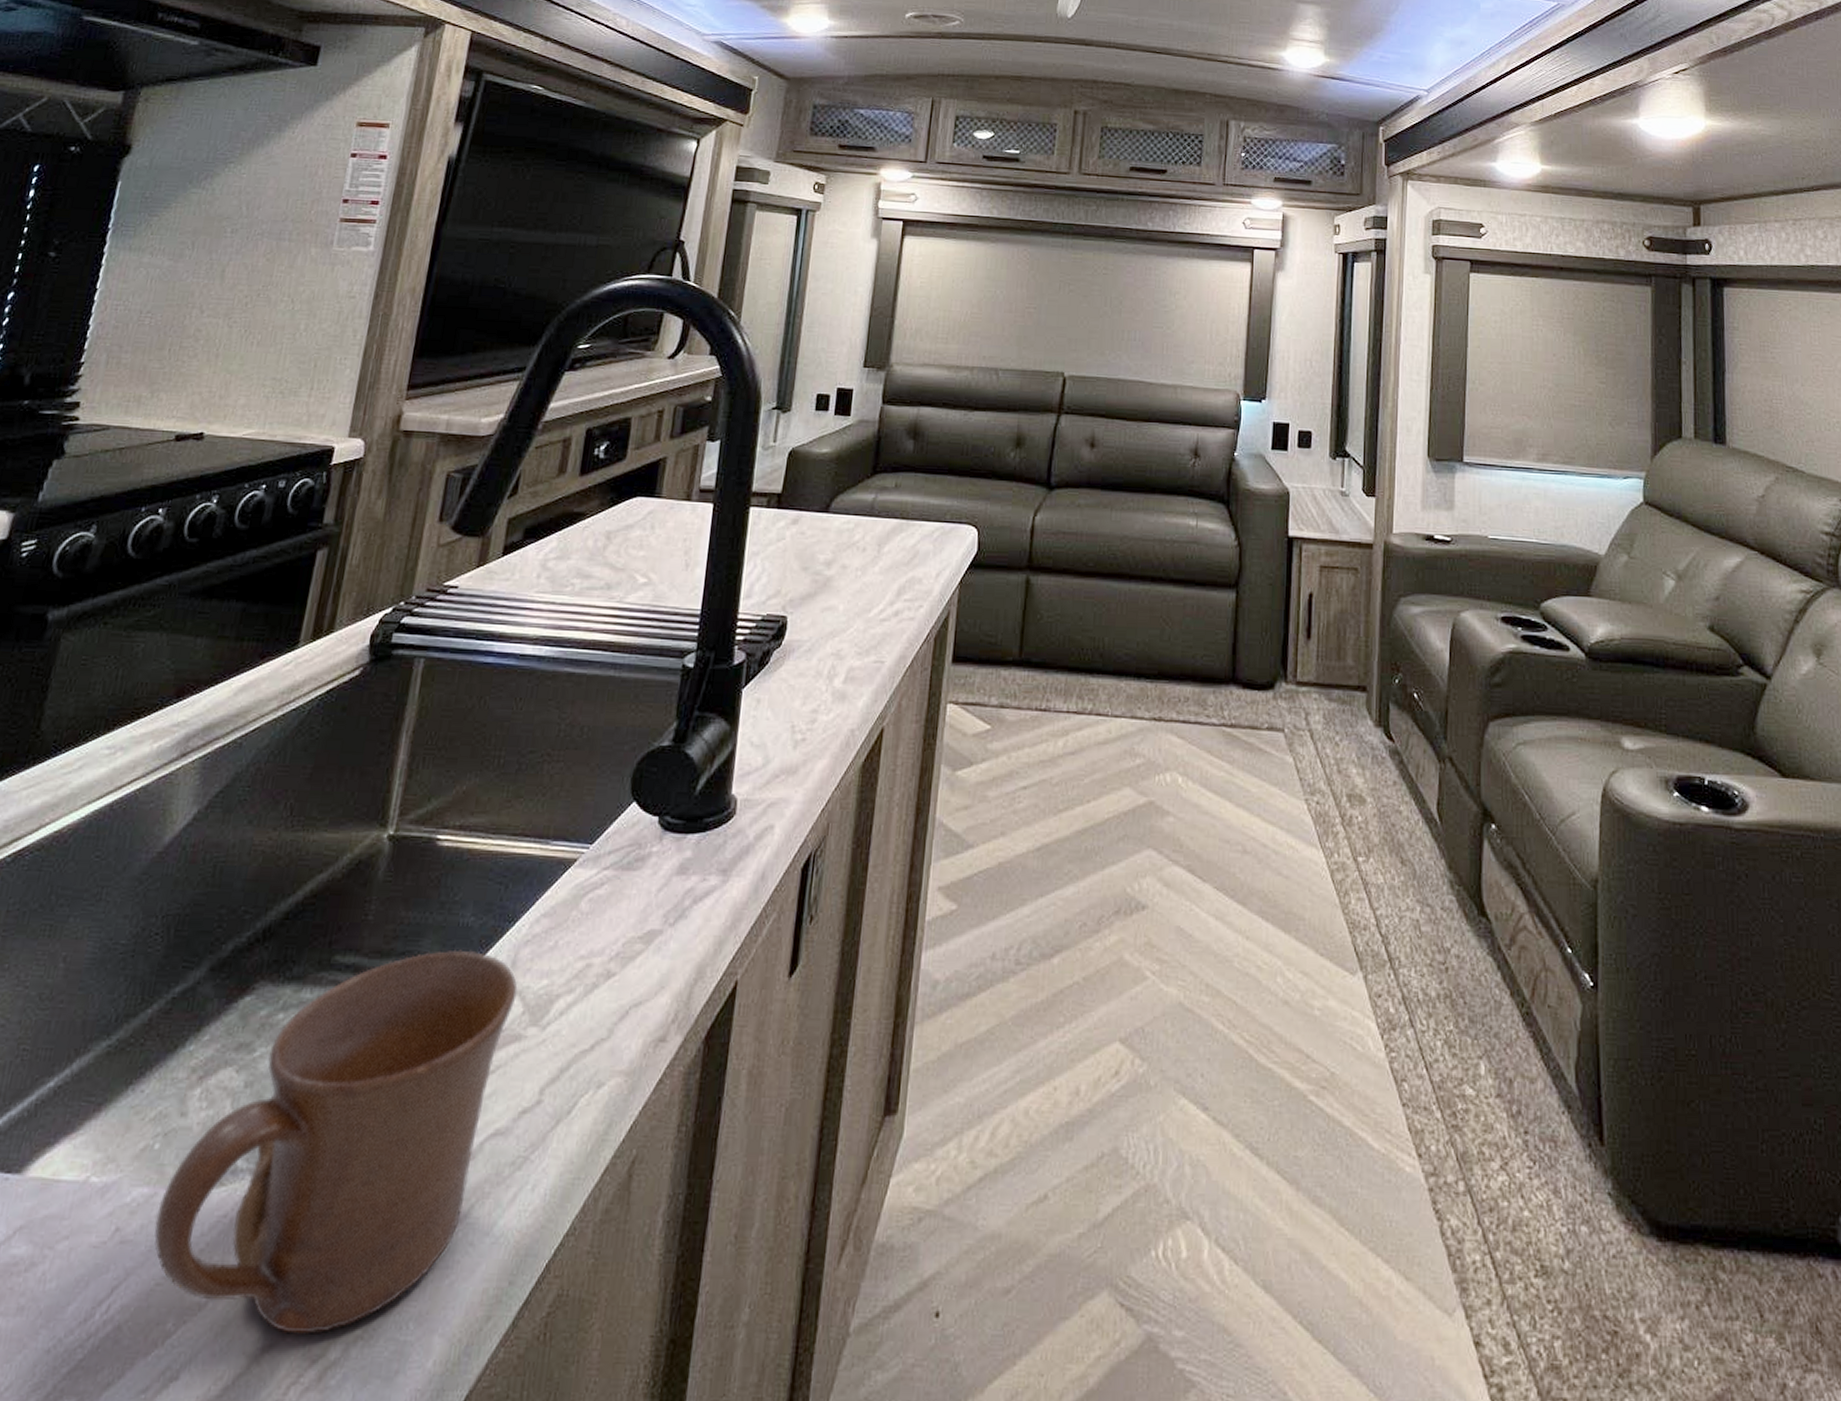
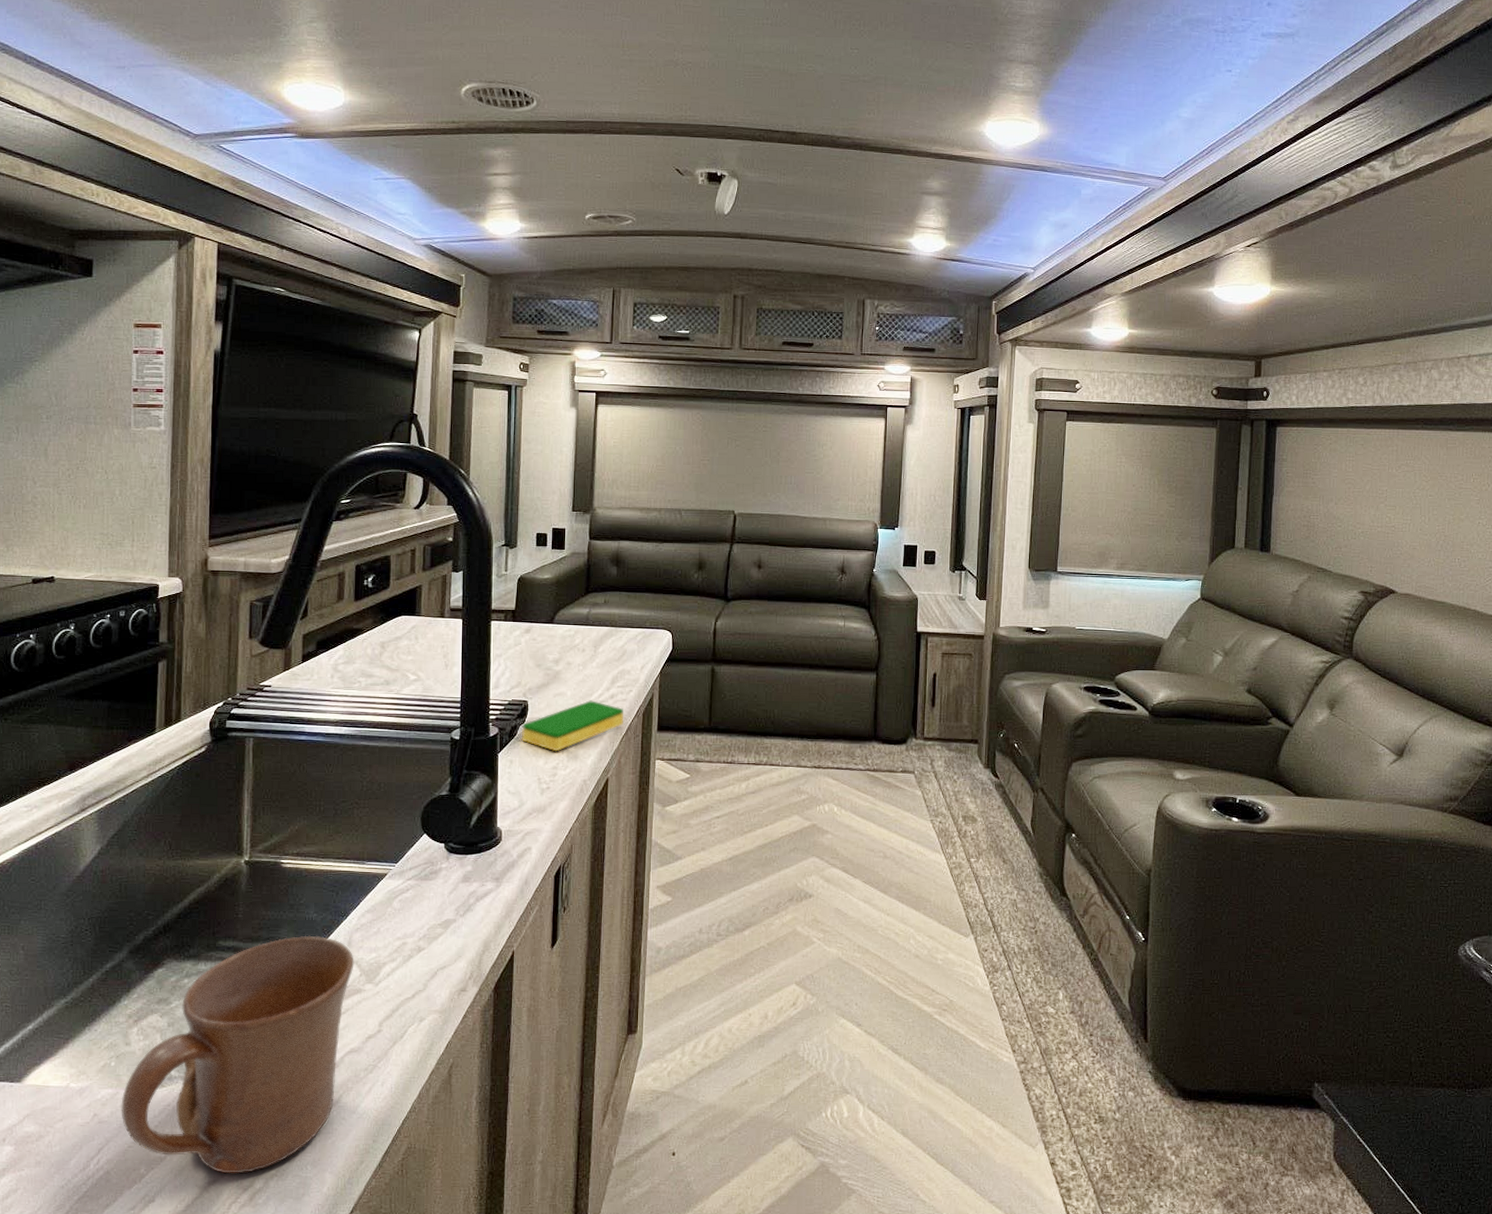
dish sponge: none [774,618,910,689] -> present [521,700,623,752]

